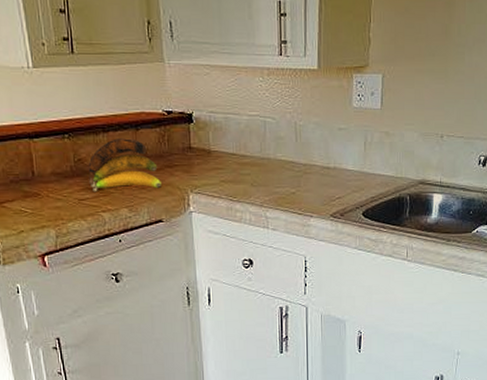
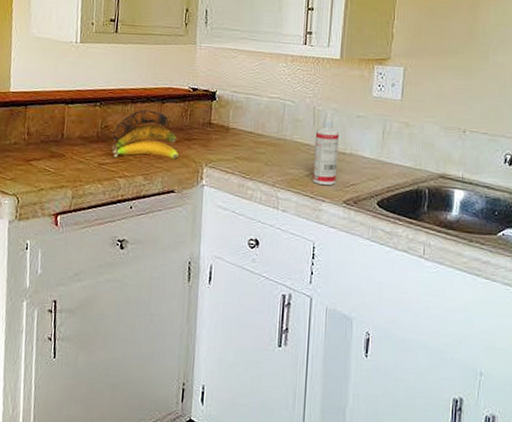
spray bottle: none [298,126,323,200] -> present [313,111,339,185]

